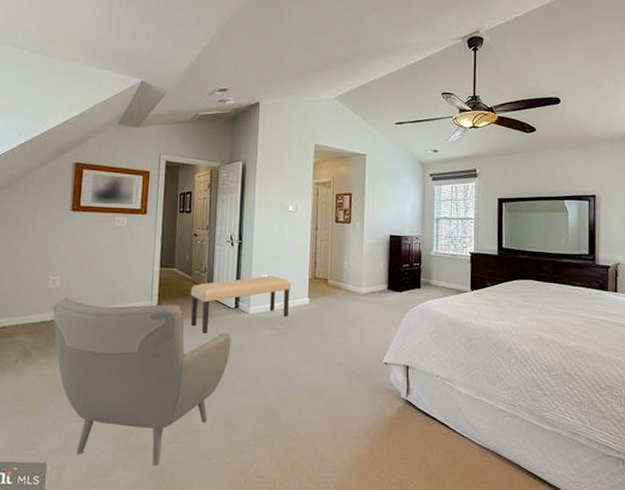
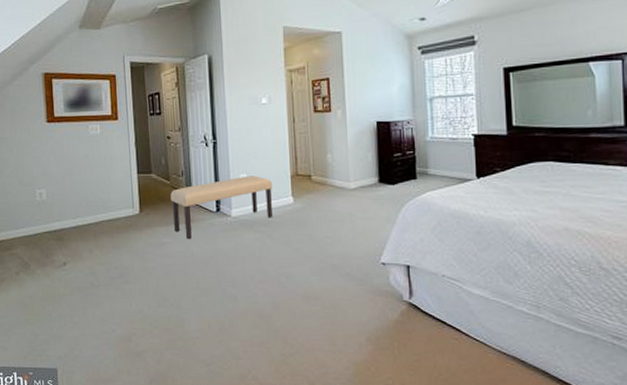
armchair: present [52,297,231,465] -> none [42,209,217,371]

